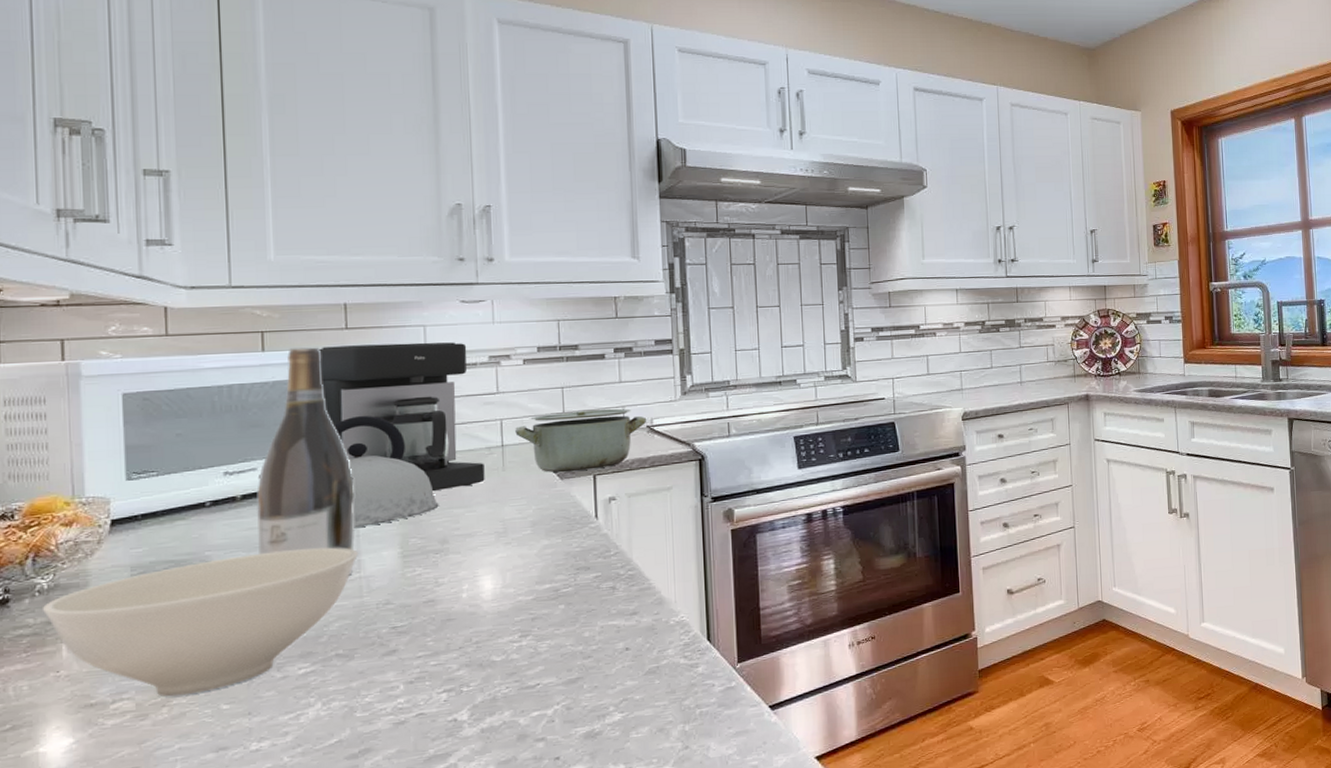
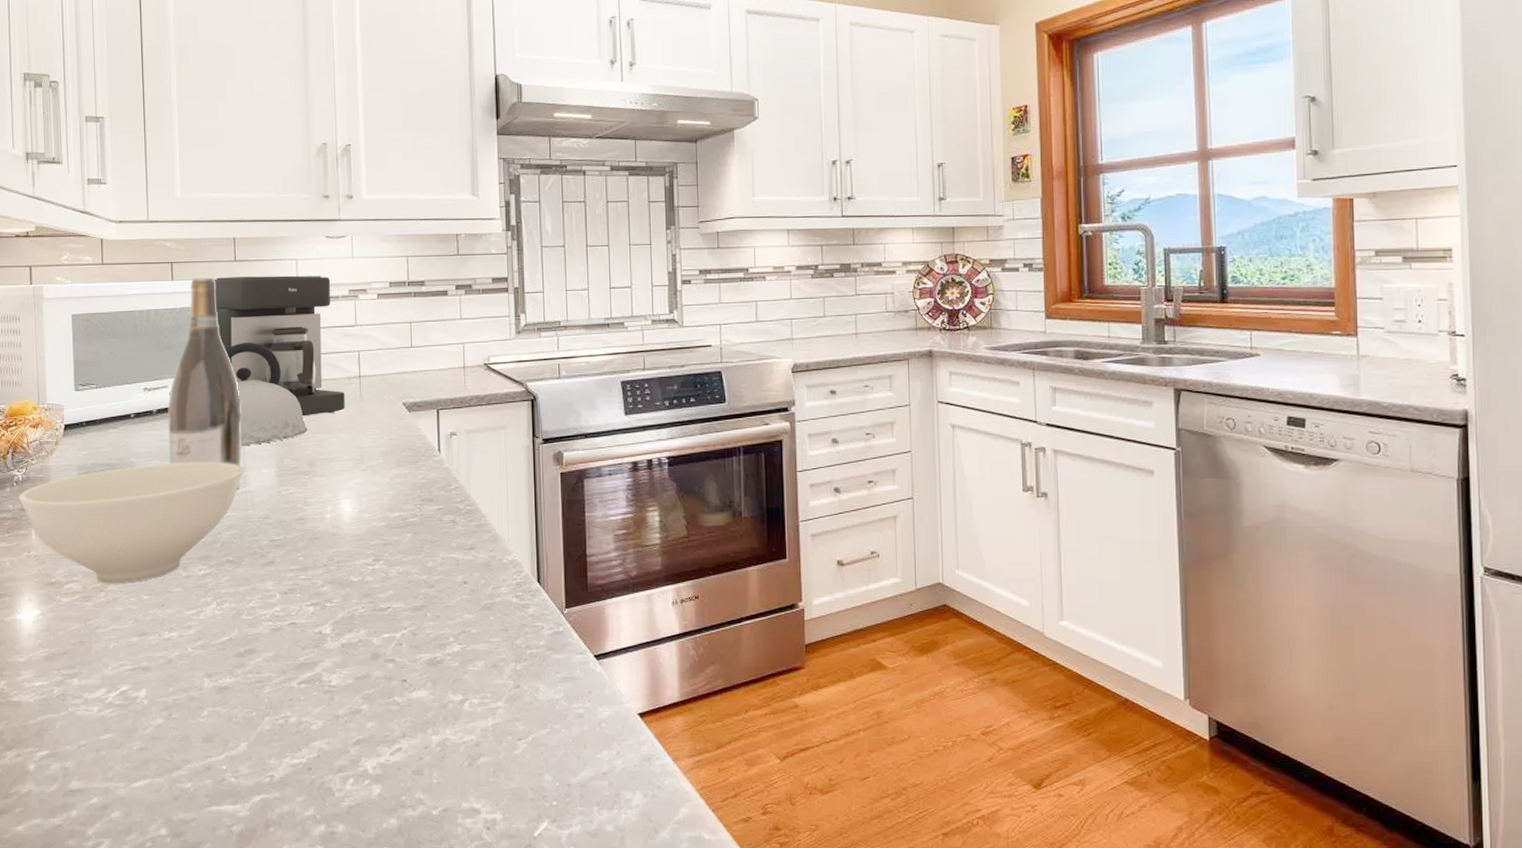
saucepan: present [515,408,647,473] -> none [370,345,485,405]

